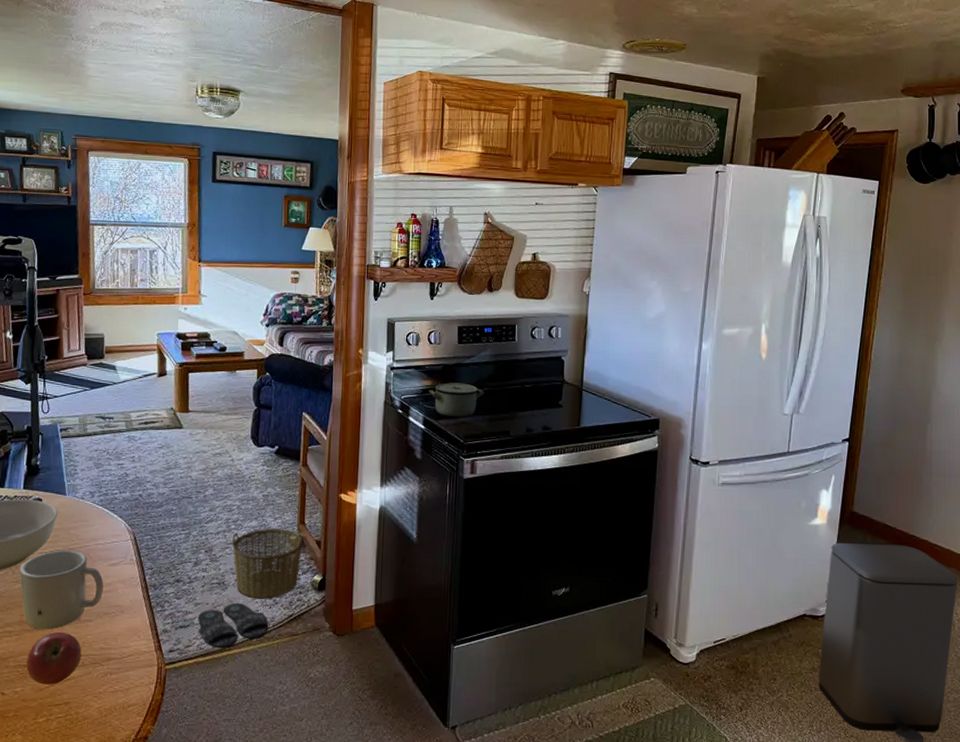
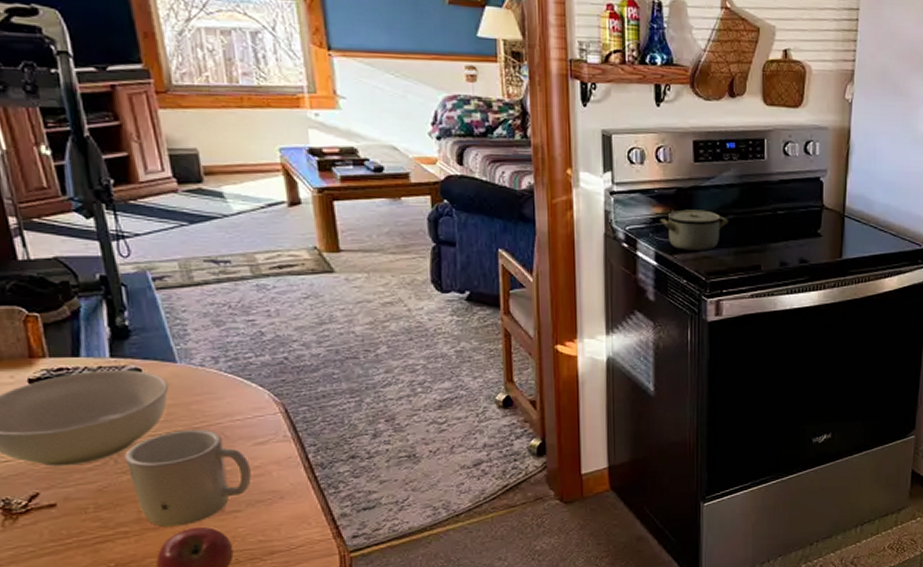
slippers: present [198,602,269,648] -> none [385,476,479,528]
basket: present [232,528,304,599] -> none [420,389,514,471]

